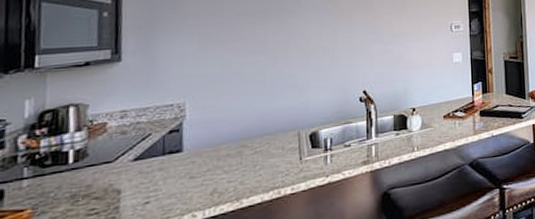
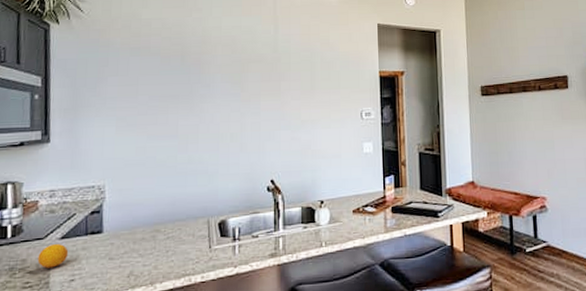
fruit: none [105,165,143,193] -> present [37,243,69,268]

